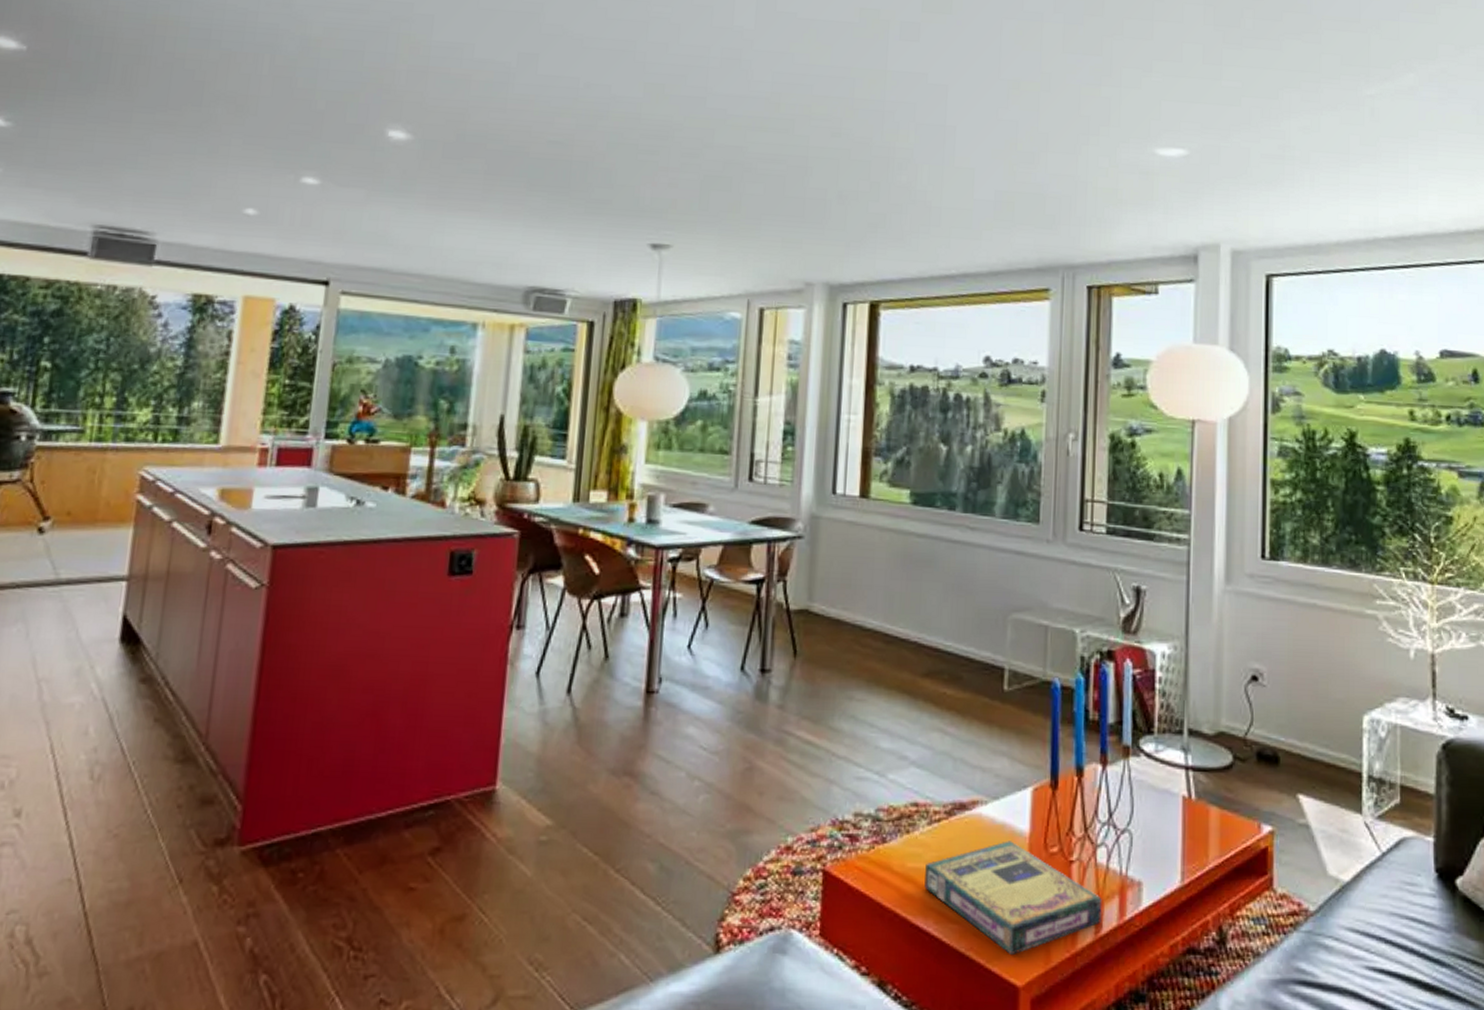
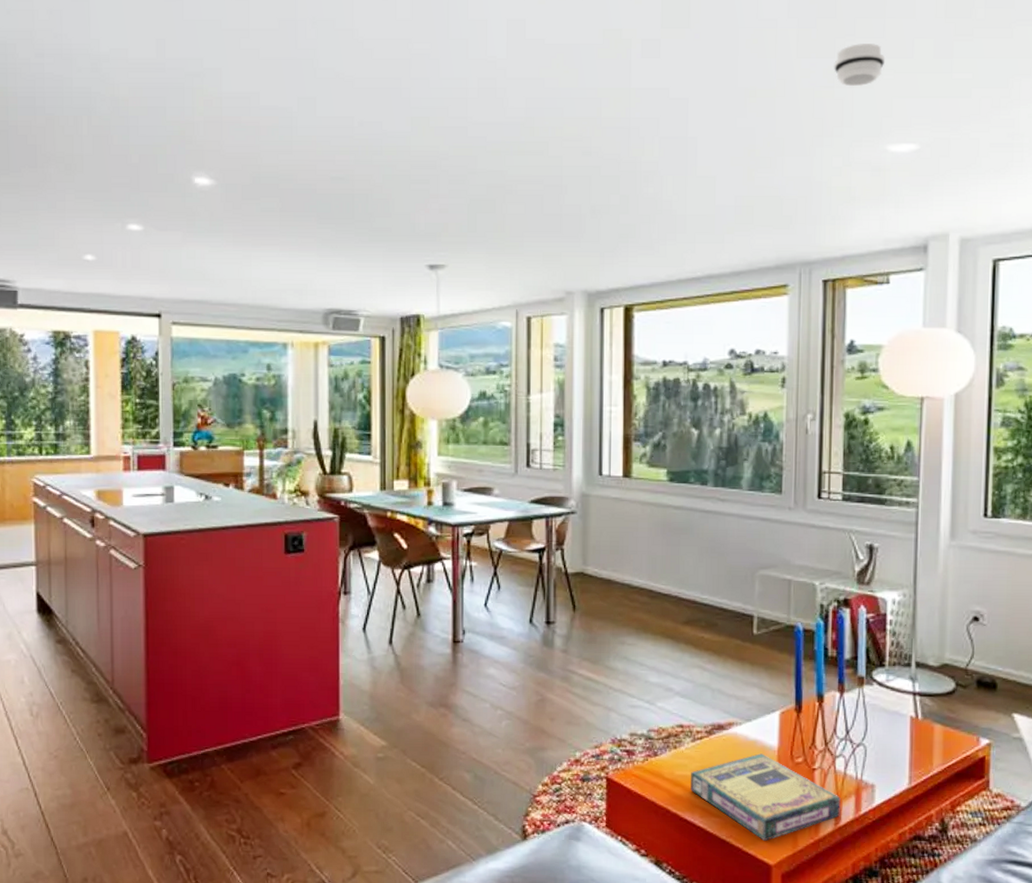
smoke detector: none [1101,43,1154,87] -> present [834,44,886,87]

